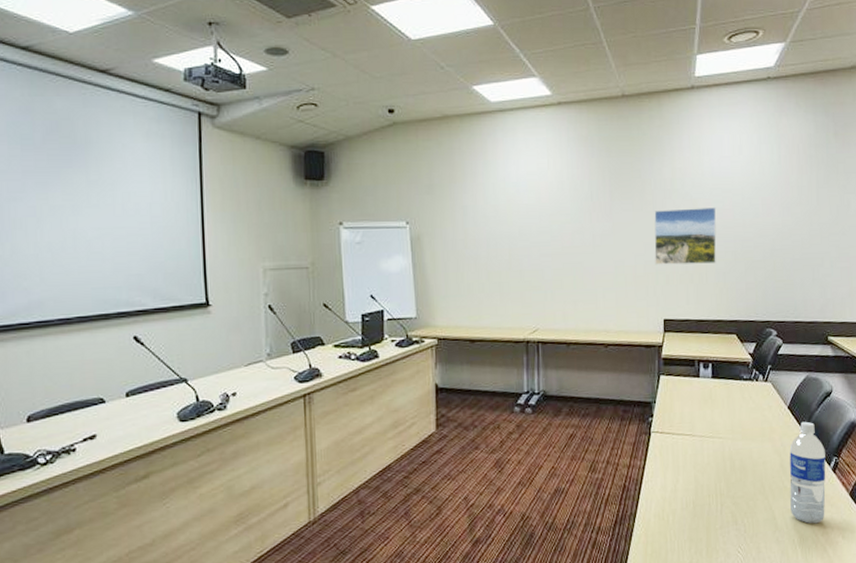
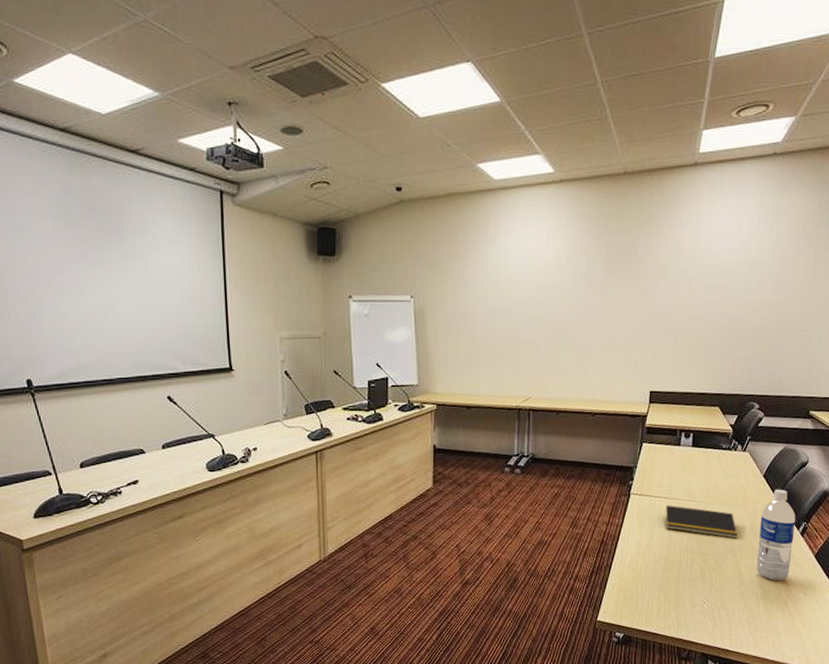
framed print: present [654,207,717,265] -> none [645,285,710,340]
notepad: none [688,443,768,478] -> present [664,505,738,539]

